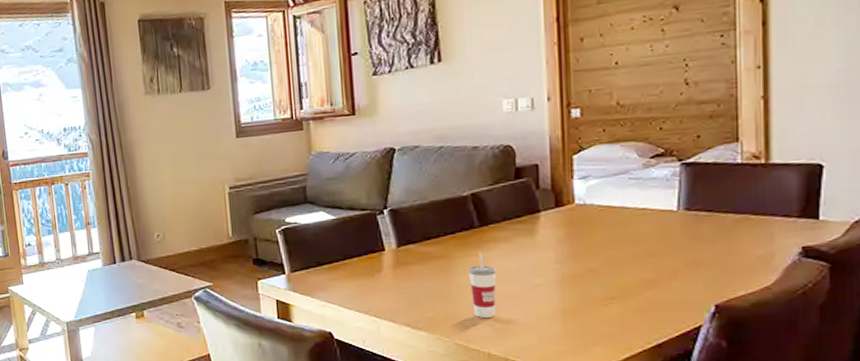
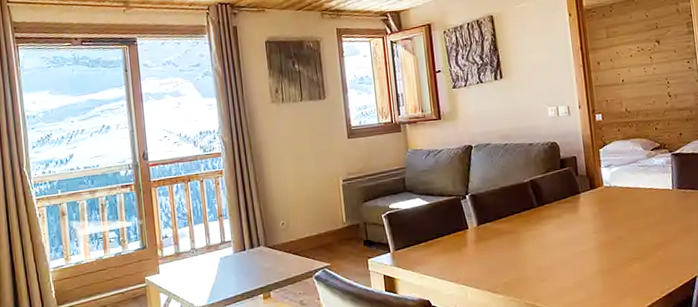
cup: present [468,252,497,319] -> none [532,227,554,281]

